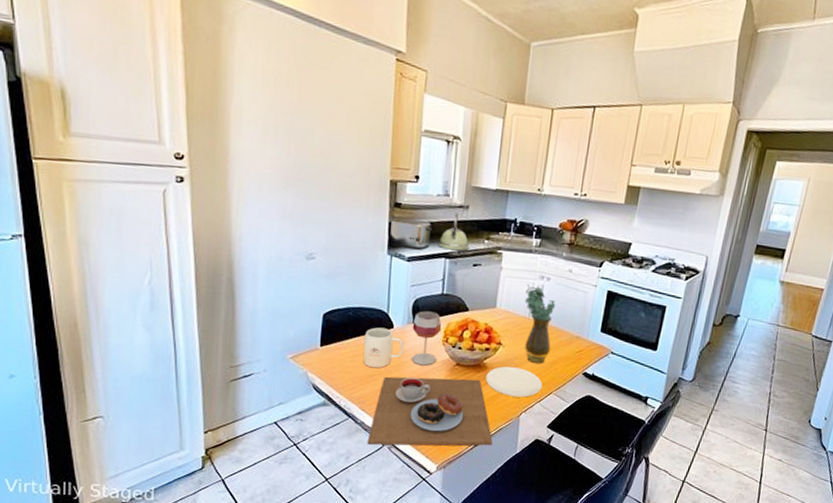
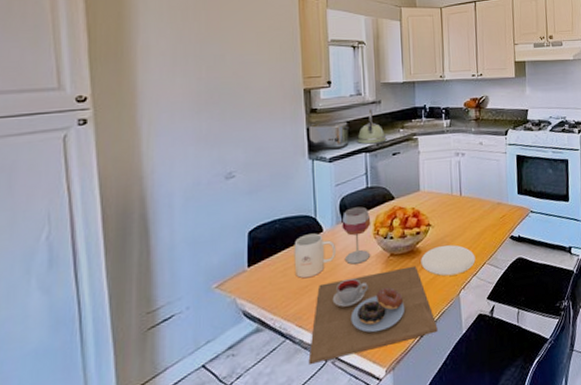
vase: present [524,284,556,364] -> none [444,162,477,238]

